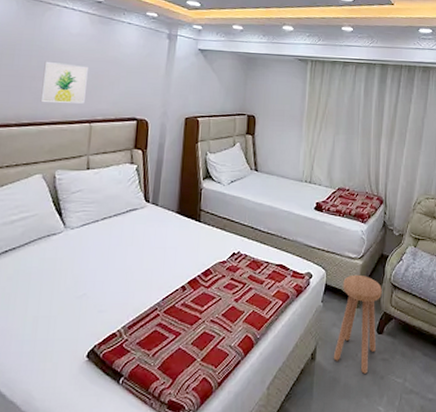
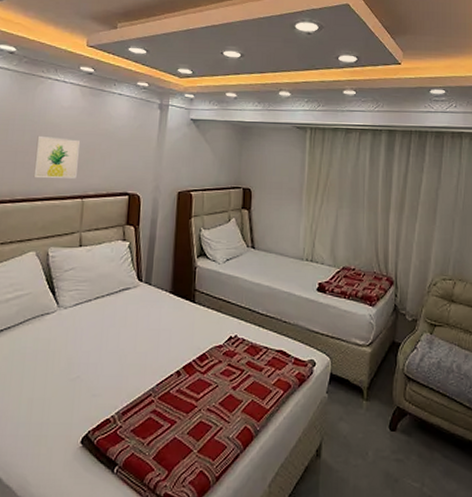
stool: present [333,274,382,374] -> none [340,363,394,475]

